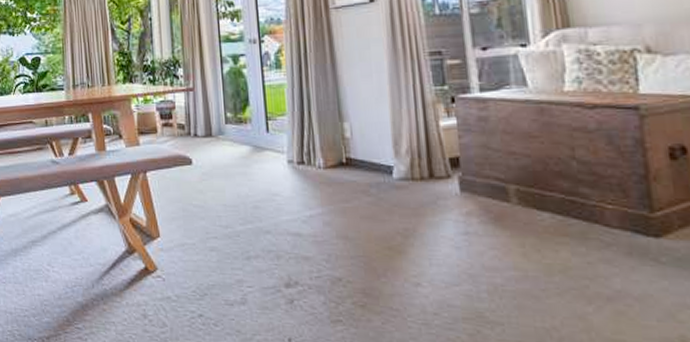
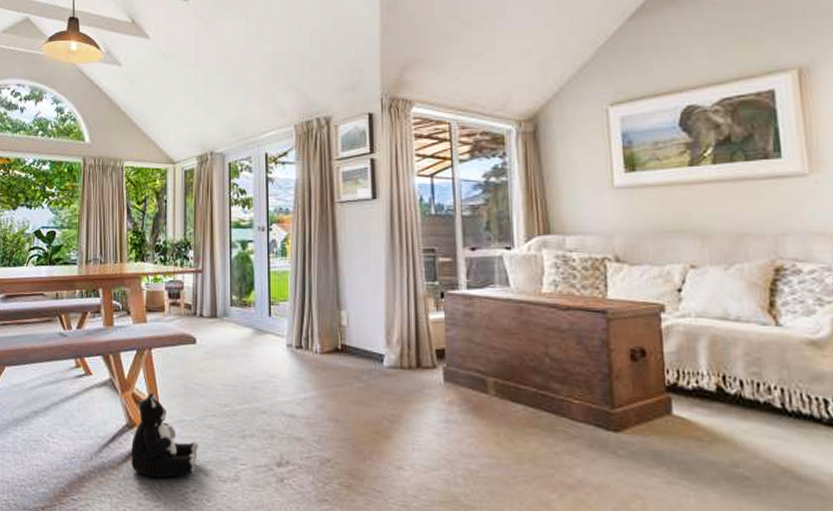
plush toy: none [132,217,203,304] -> present [131,392,199,478]

